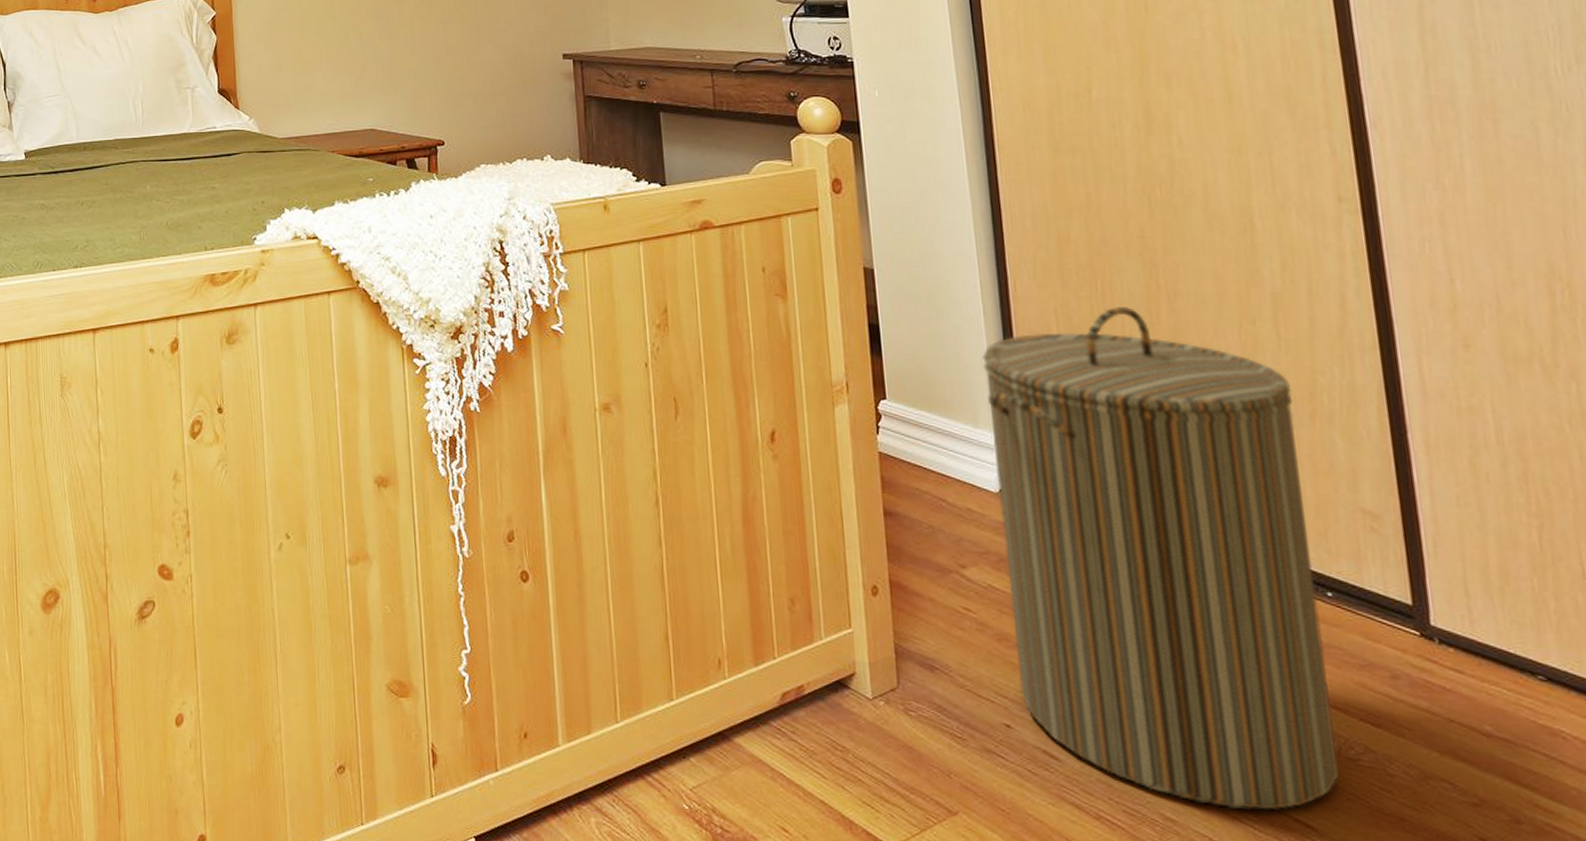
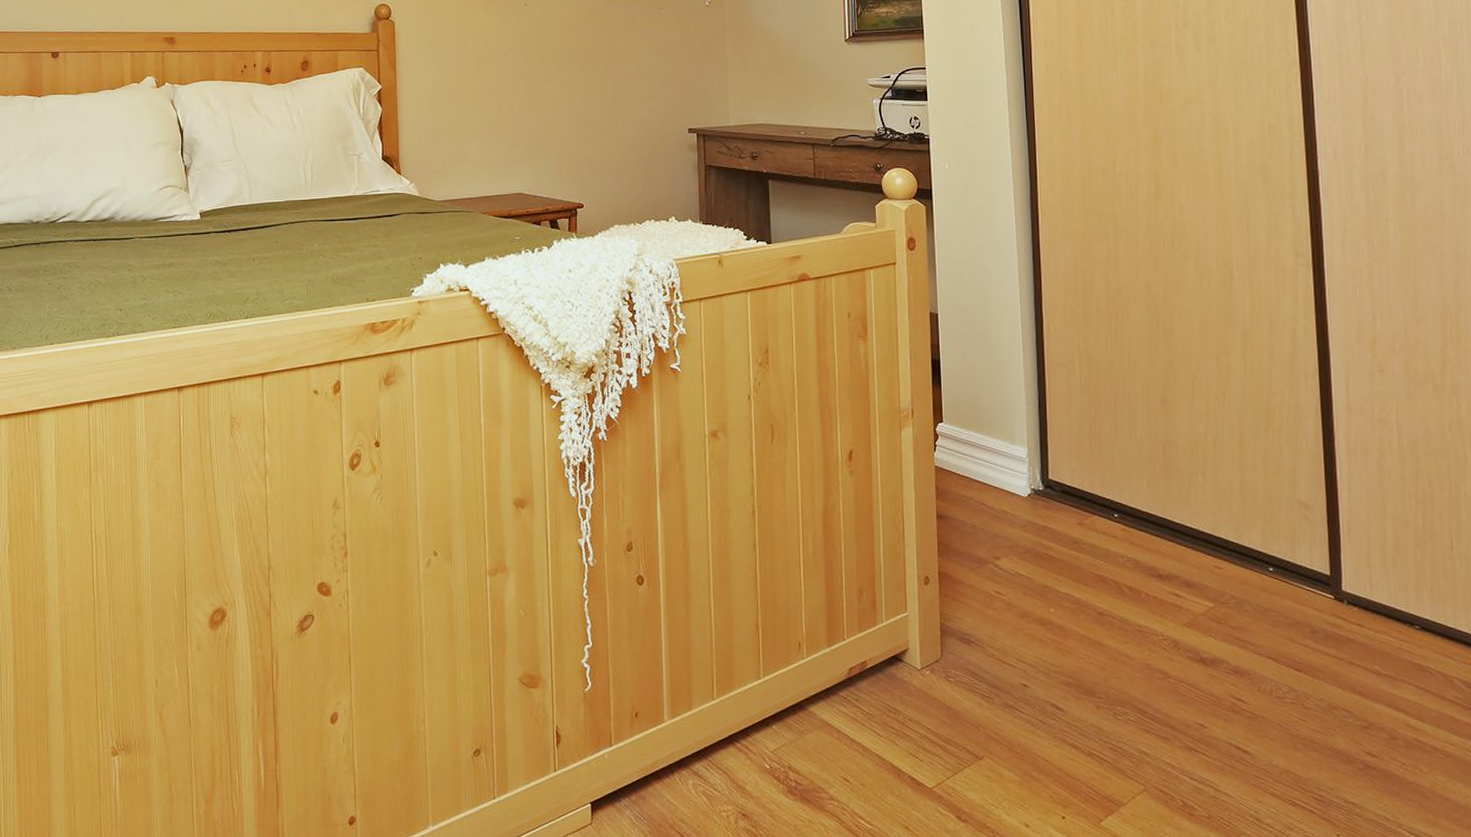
laundry hamper: present [982,307,1340,811] -> none [1020,343,1270,741]

